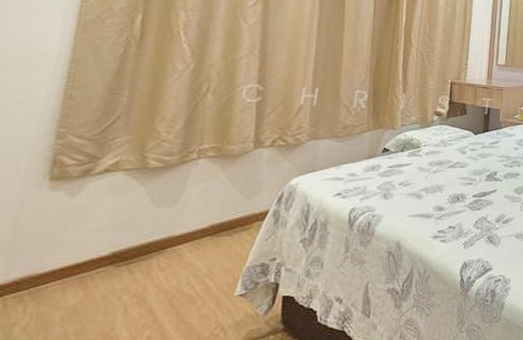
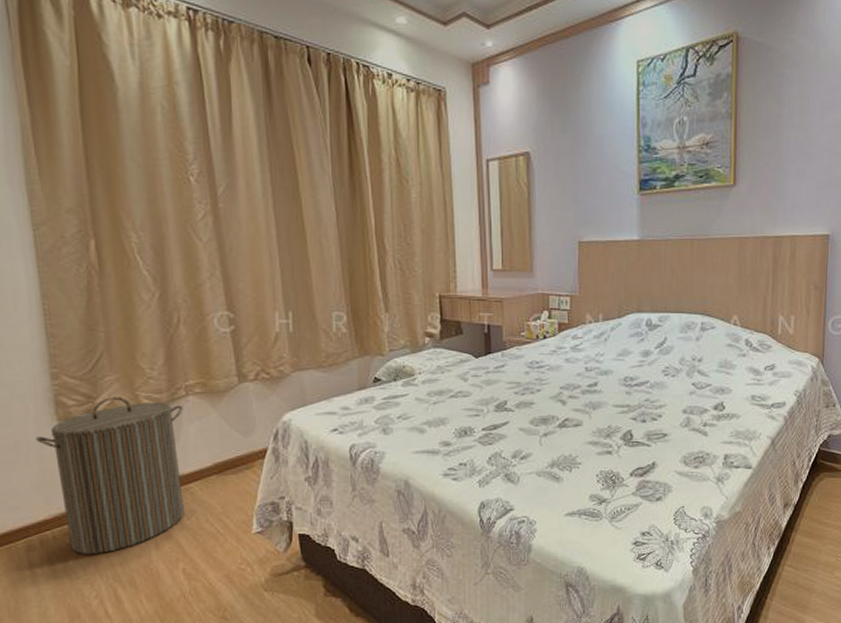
laundry hamper: none [17,157,192,323] -> present [35,397,184,554]

